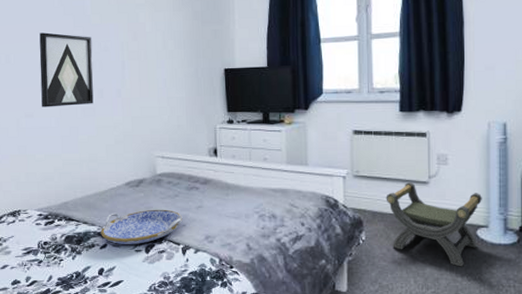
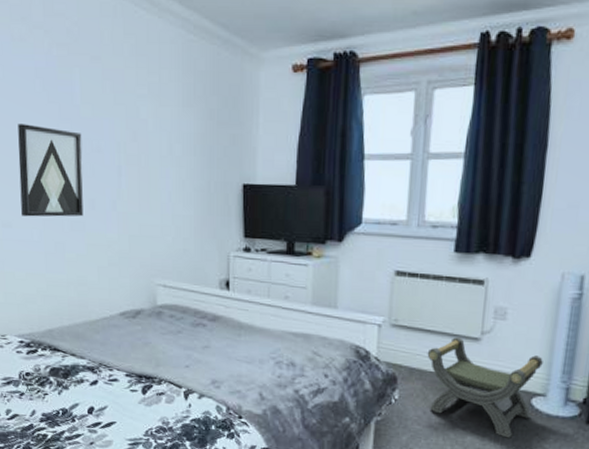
serving tray: present [100,209,183,244] -> none [91,345,186,384]

